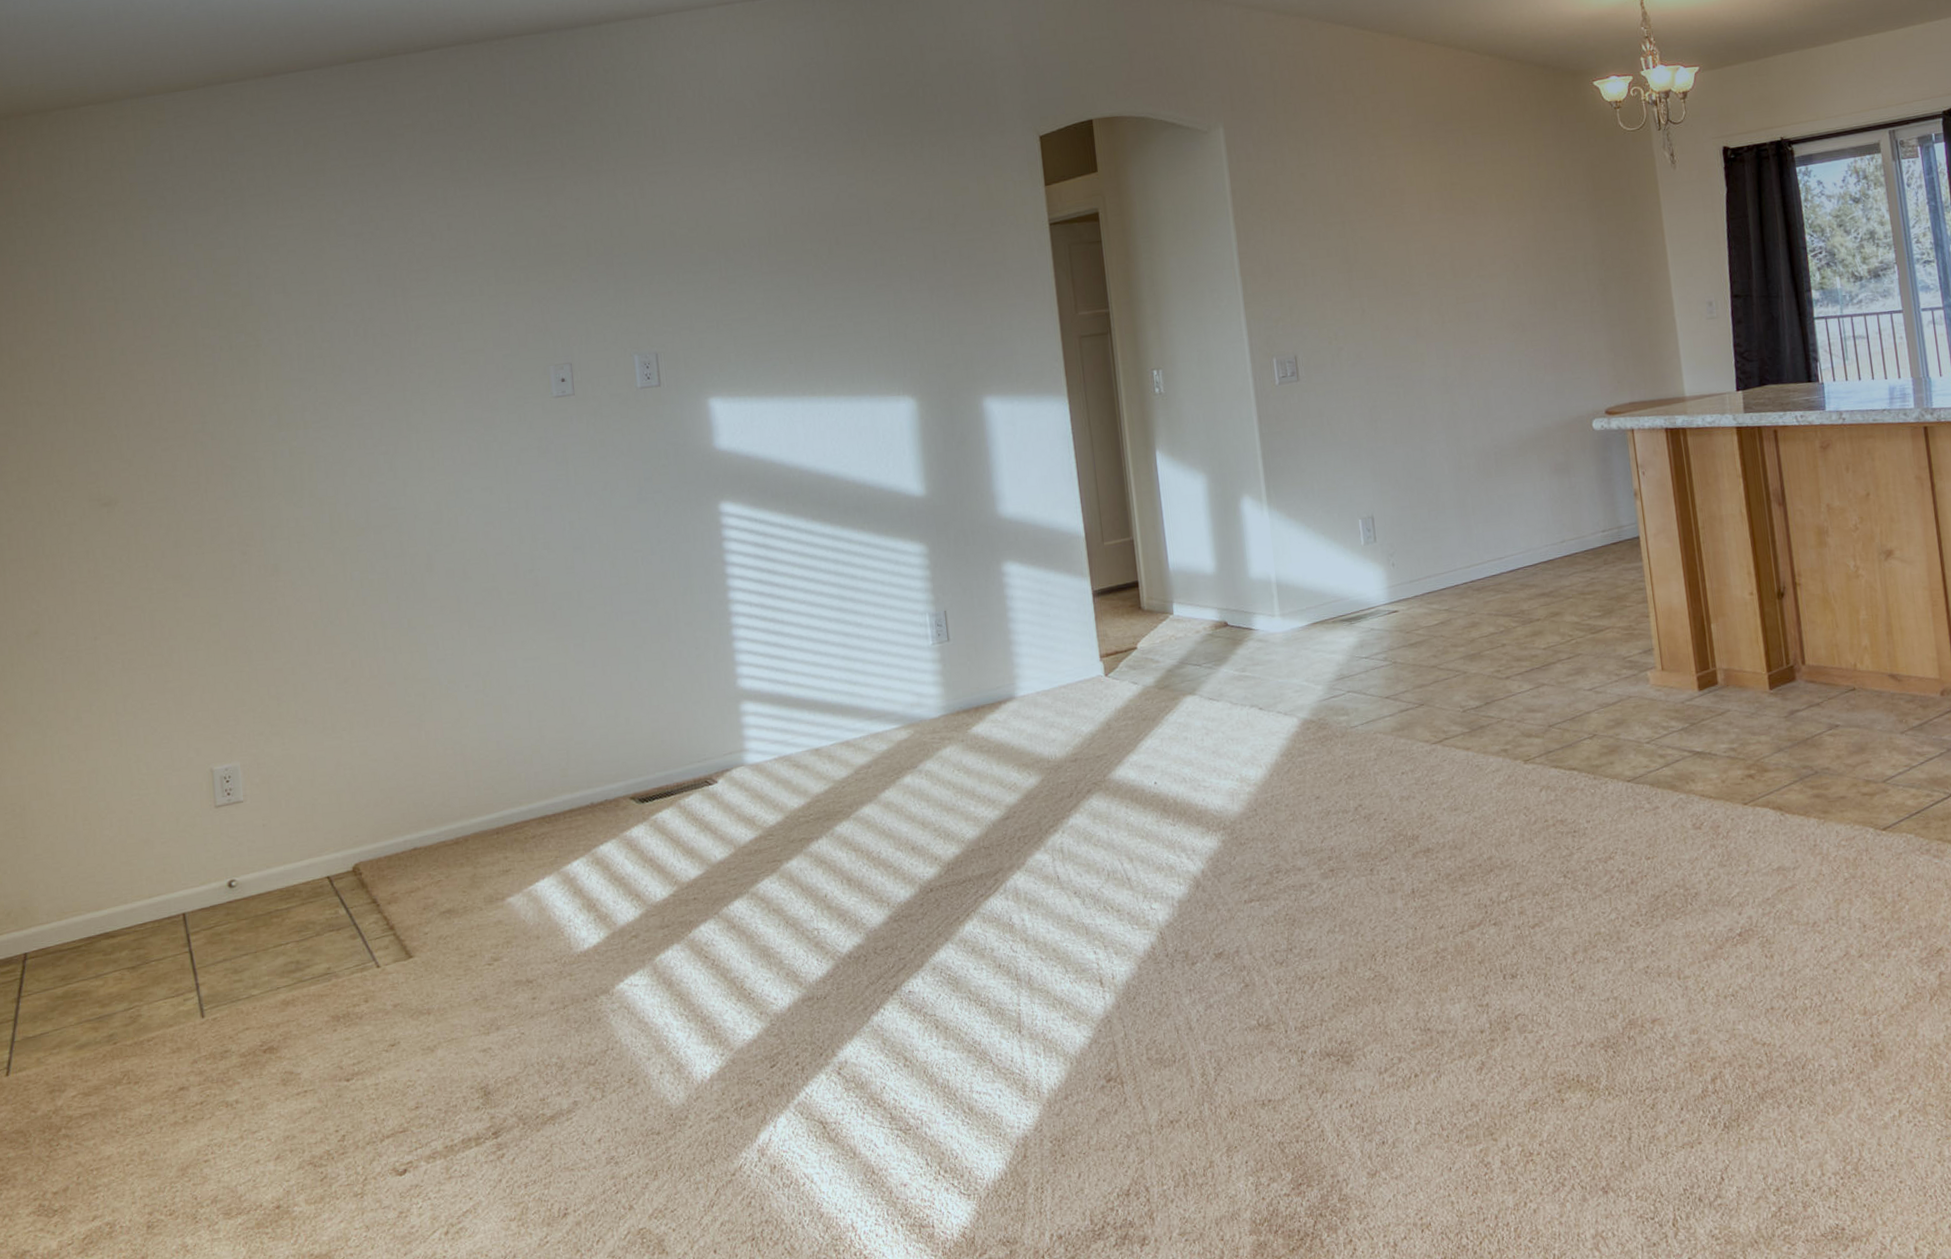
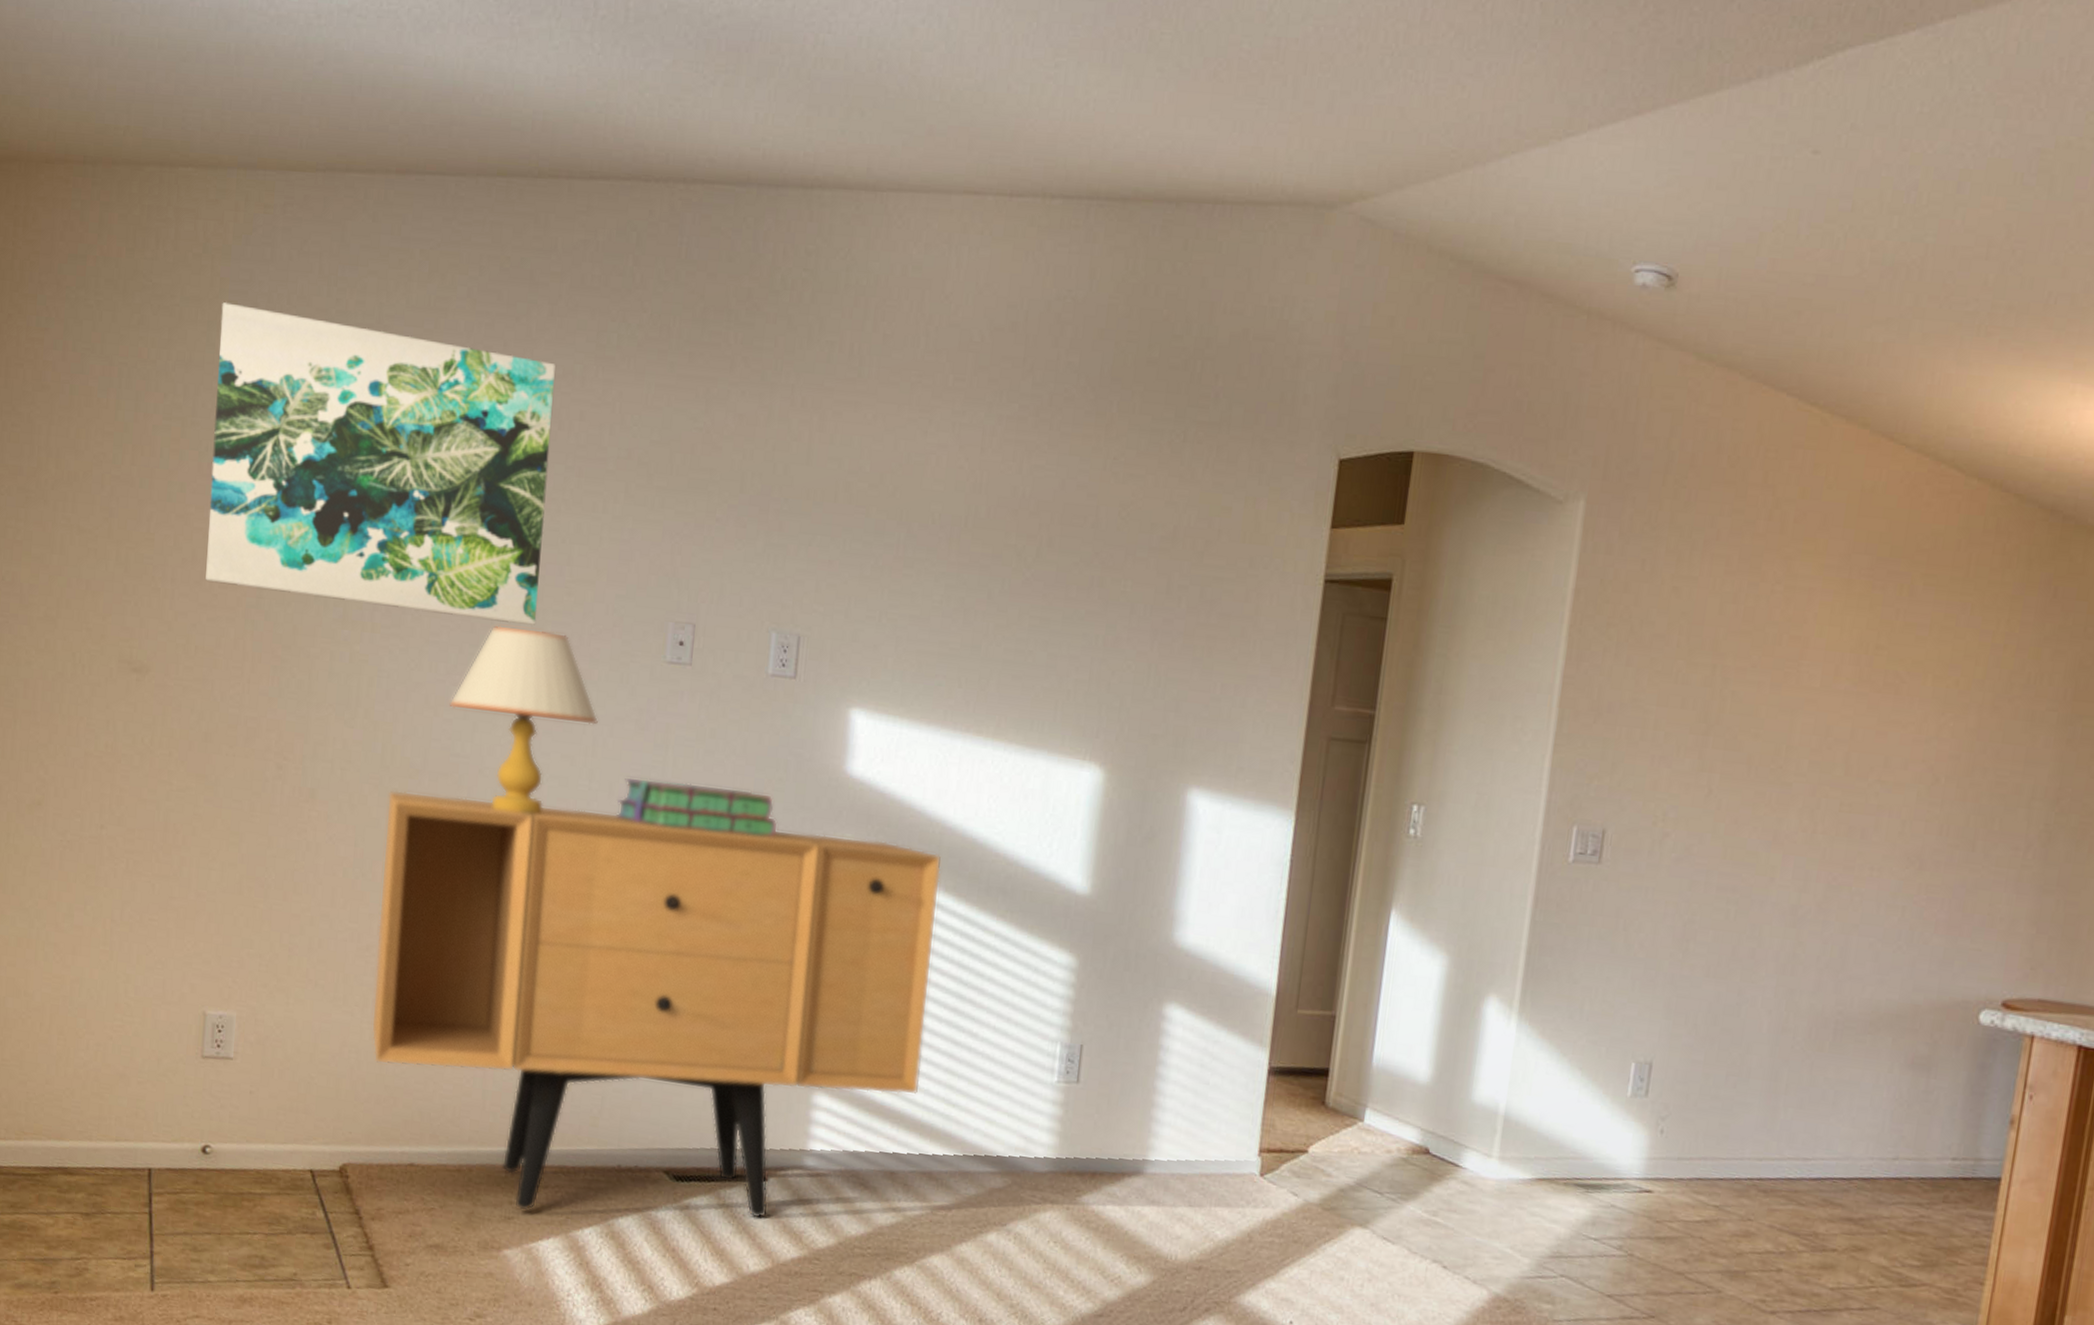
wall art: none [134,192,441,420] -> present [205,302,555,625]
sideboard: none [341,492,824,862] -> present [371,790,942,1219]
table lamp: none [380,394,507,544] -> present [449,625,598,814]
stack of books: none [533,478,670,526] -> present [614,776,778,837]

